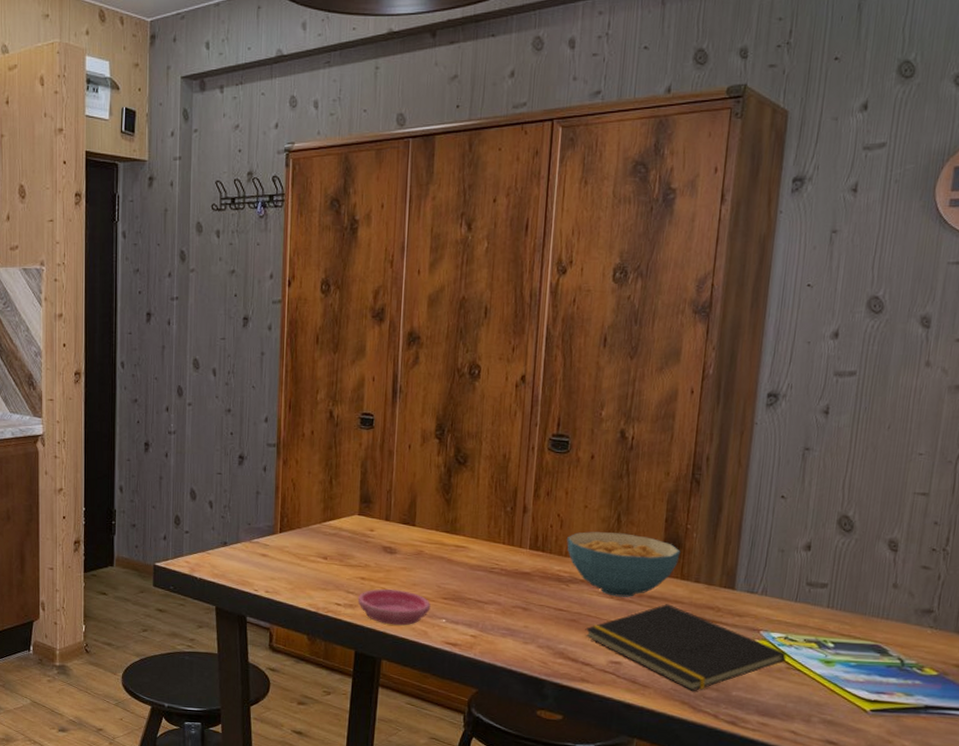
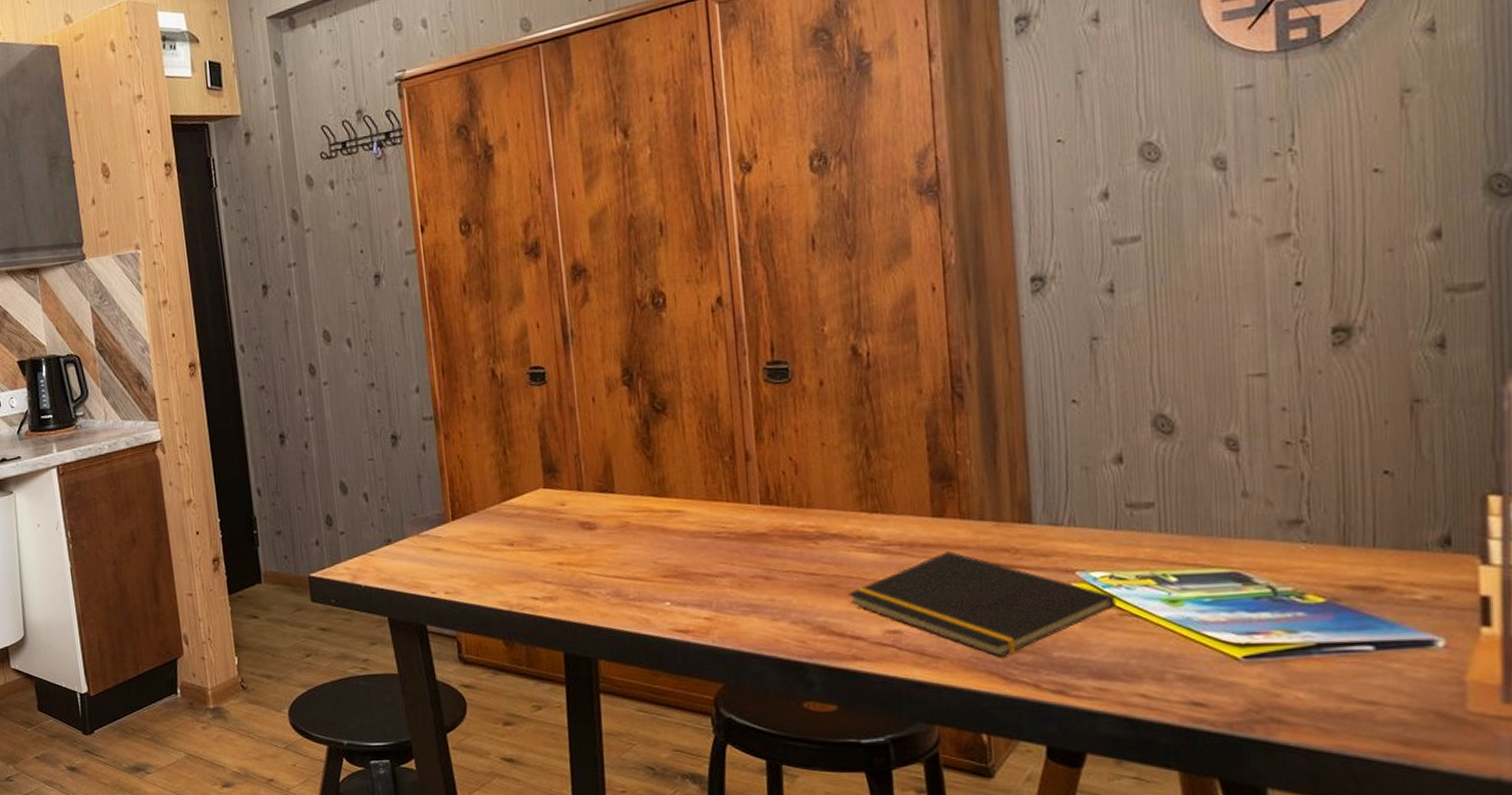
saucer: present [357,588,431,626] -> none [557,572,649,616]
cereal bowl: present [567,532,681,597] -> none [806,470,954,550]

